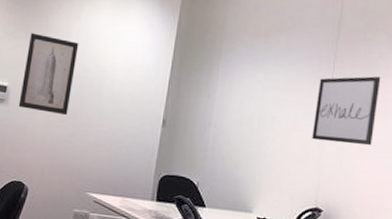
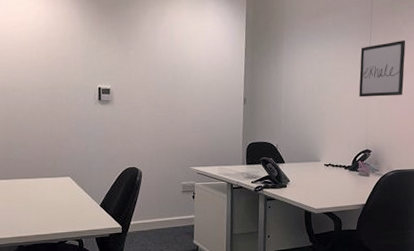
wall art: present [18,32,79,116] -> none [122,39,166,107]

